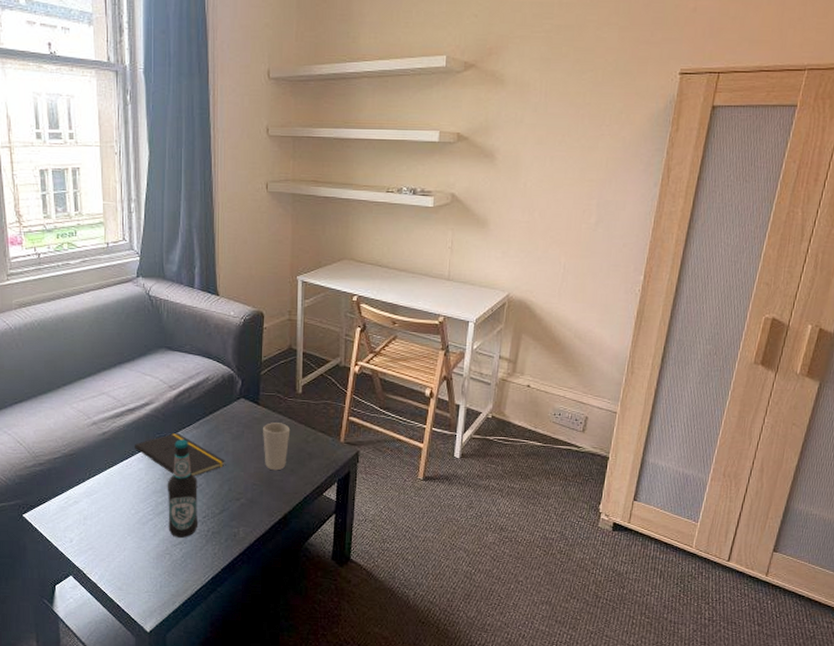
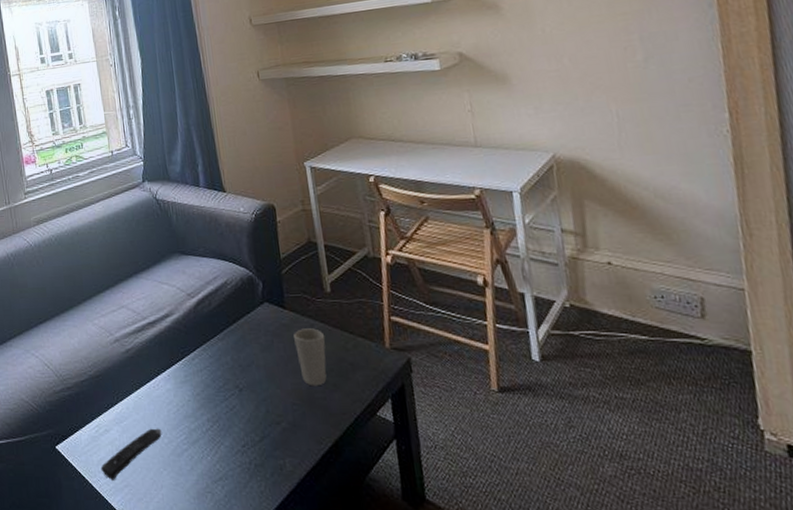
remote control: none [67,501,130,544] -> present [100,428,162,480]
notepad: present [135,432,225,477] -> none [159,345,258,397]
bottle: present [167,439,198,538] -> none [198,354,238,472]

